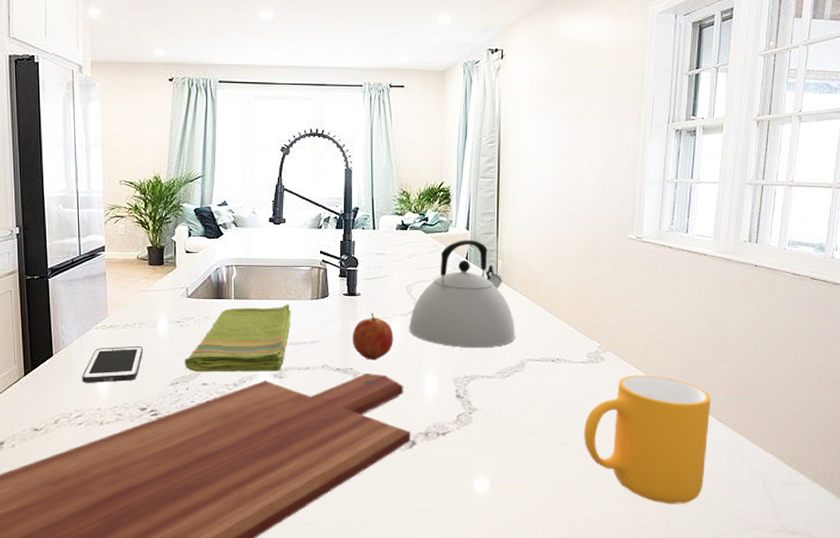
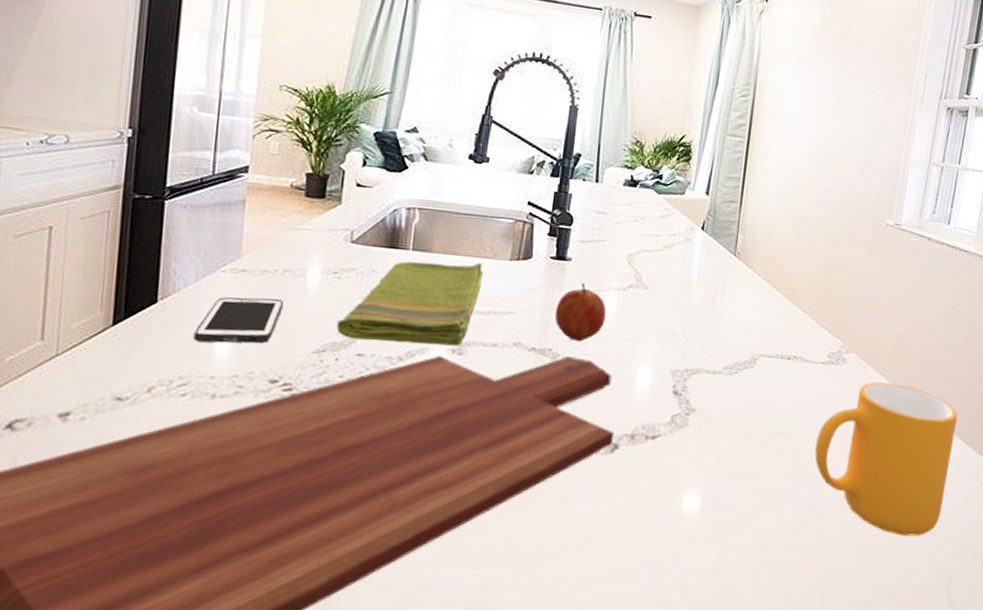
kettle: present [409,240,516,348] -> none [625,206,750,338]

